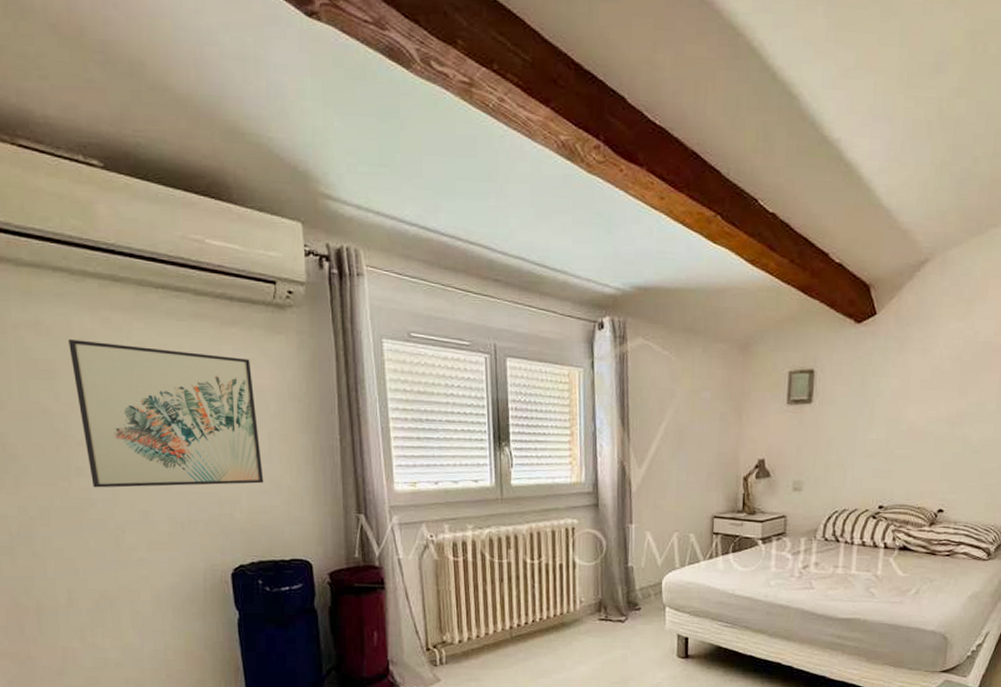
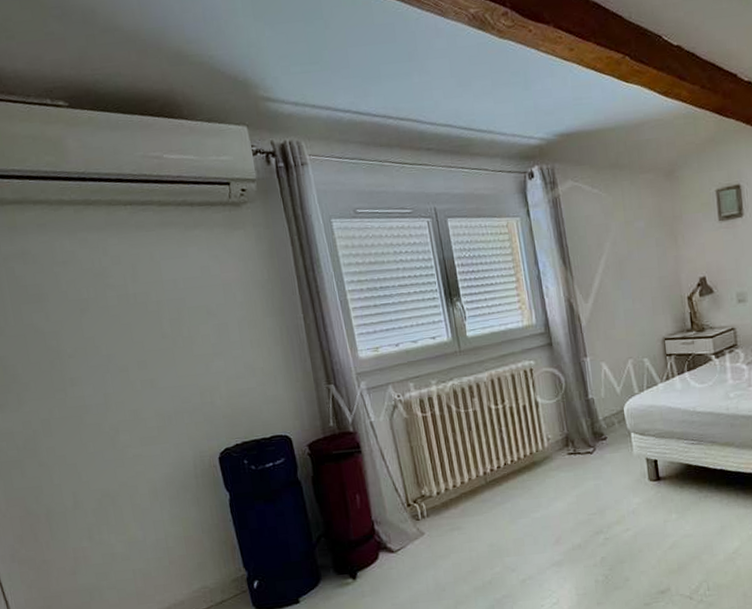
wall art: present [69,339,264,488] -> none [53,256,239,395]

